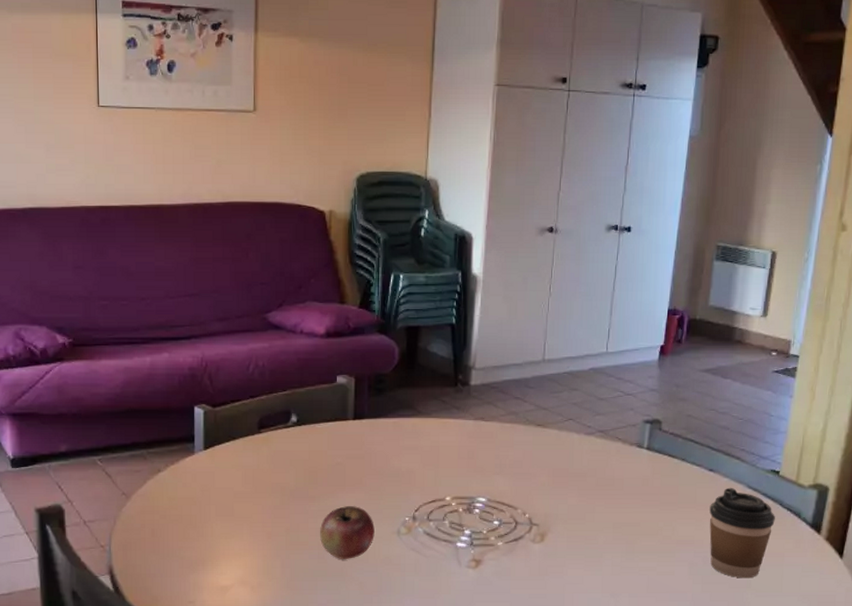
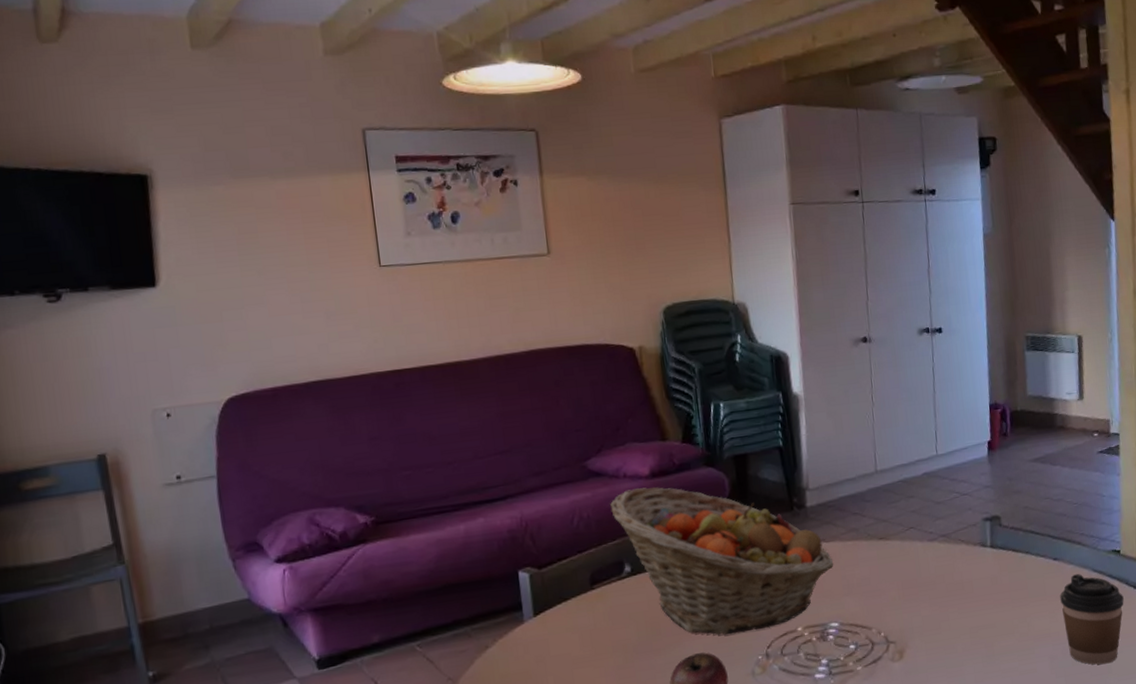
fruit basket: none [284,346,490,494] -> present [609,487,834,635]

